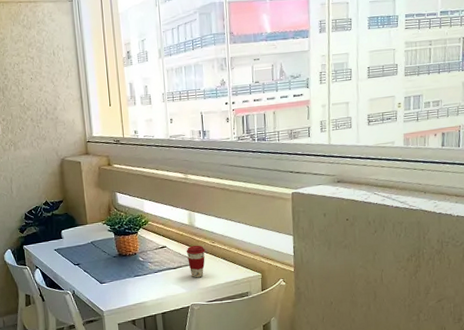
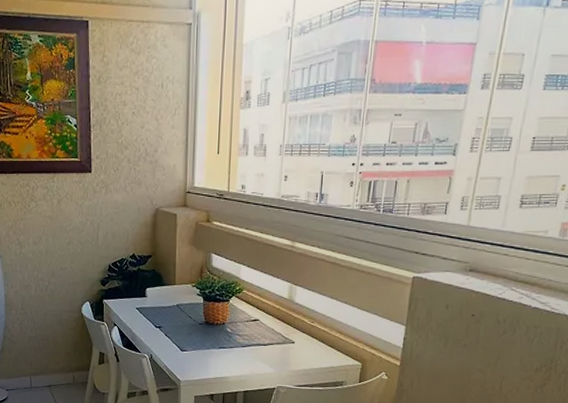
coffee cup: present [186,245,205,278] -> none [280,322,302,359]

